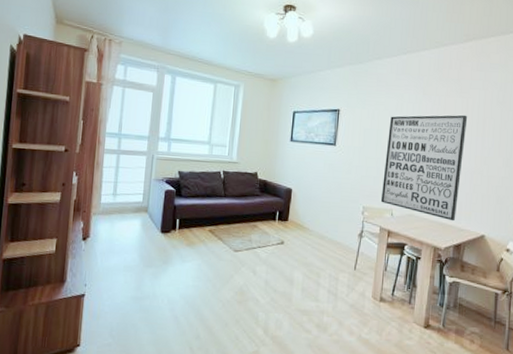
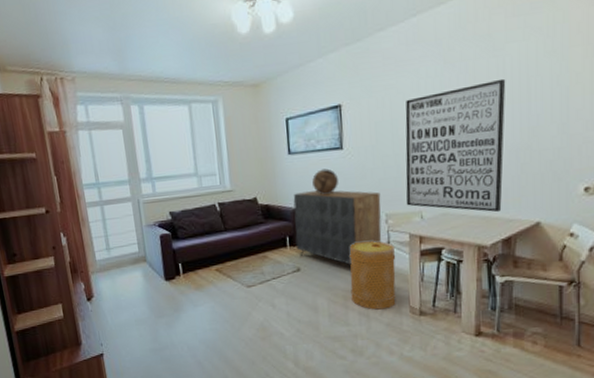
dresser: none [284,175,361,246] -> present [293,190,382,265]
decorative globe: none [306,159,328,181] -> present [312,168,338,194]
basket: none [324,226,367,291] -> present [349,240,396,310]

